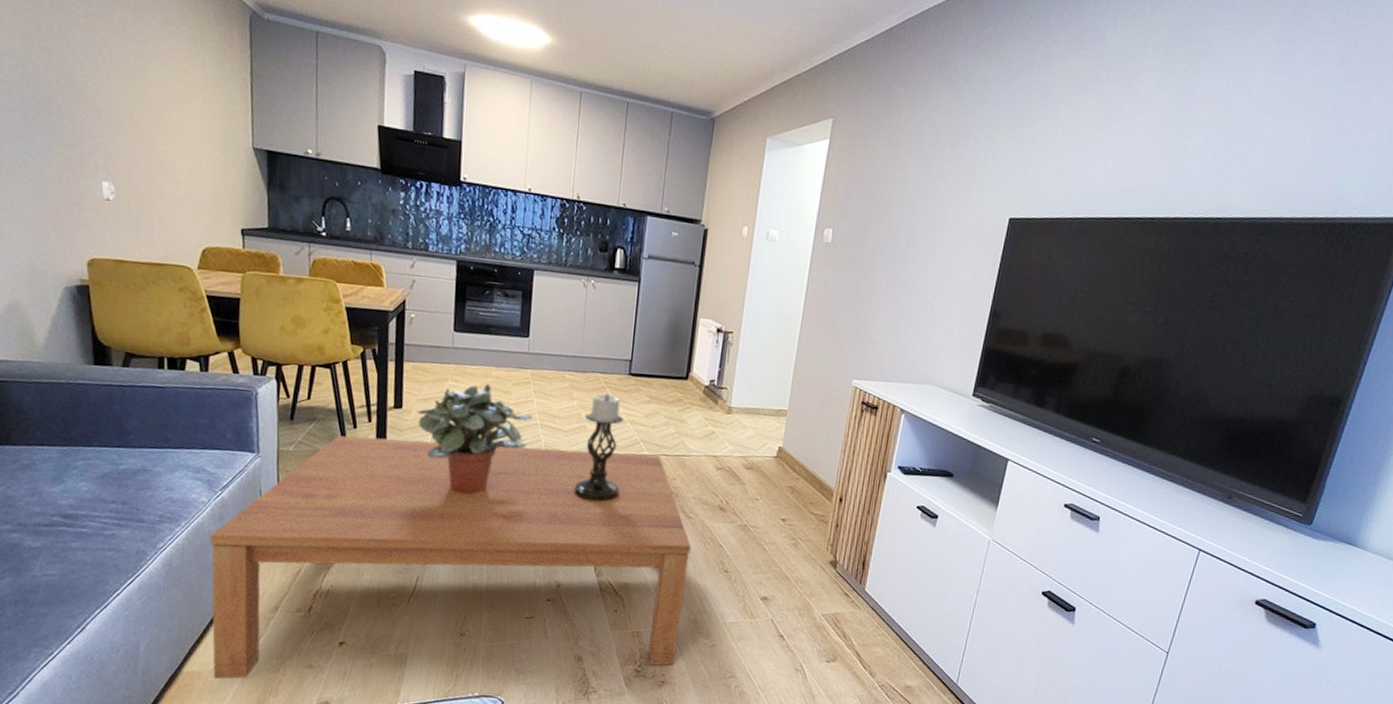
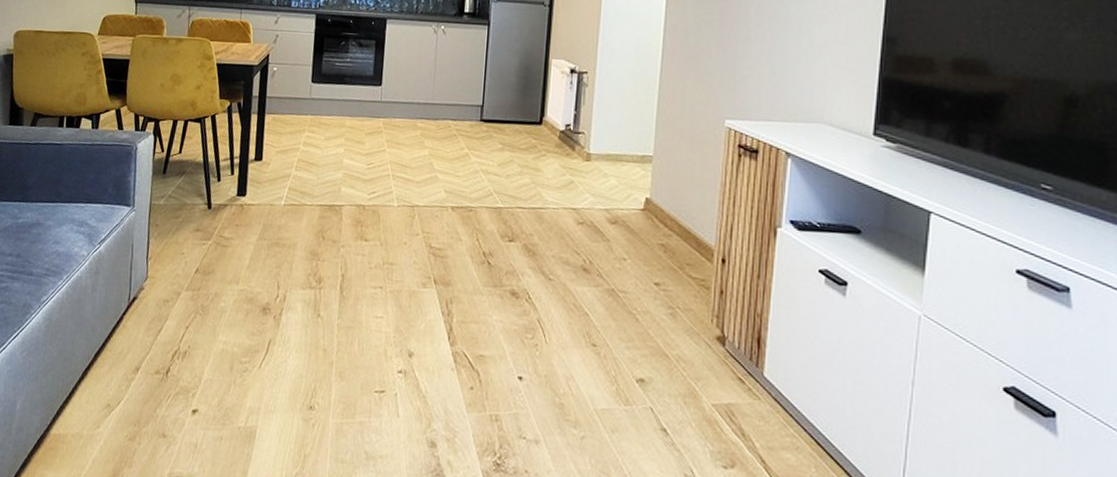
coffee table: present [209,435,691,680] -> none [76,188,553,460]
potted plant: present [417,384,533,494] -> none [275,134,385,250]
candle holder: present [573,393,624,502] -> none [425,141,476,260]

